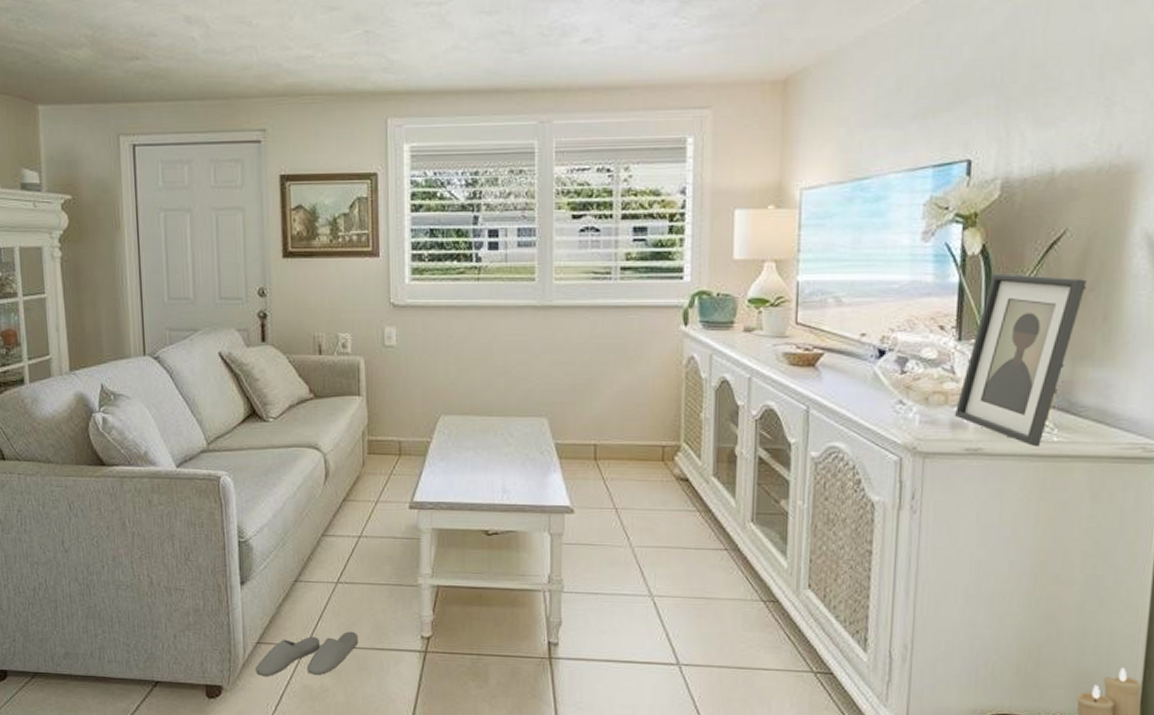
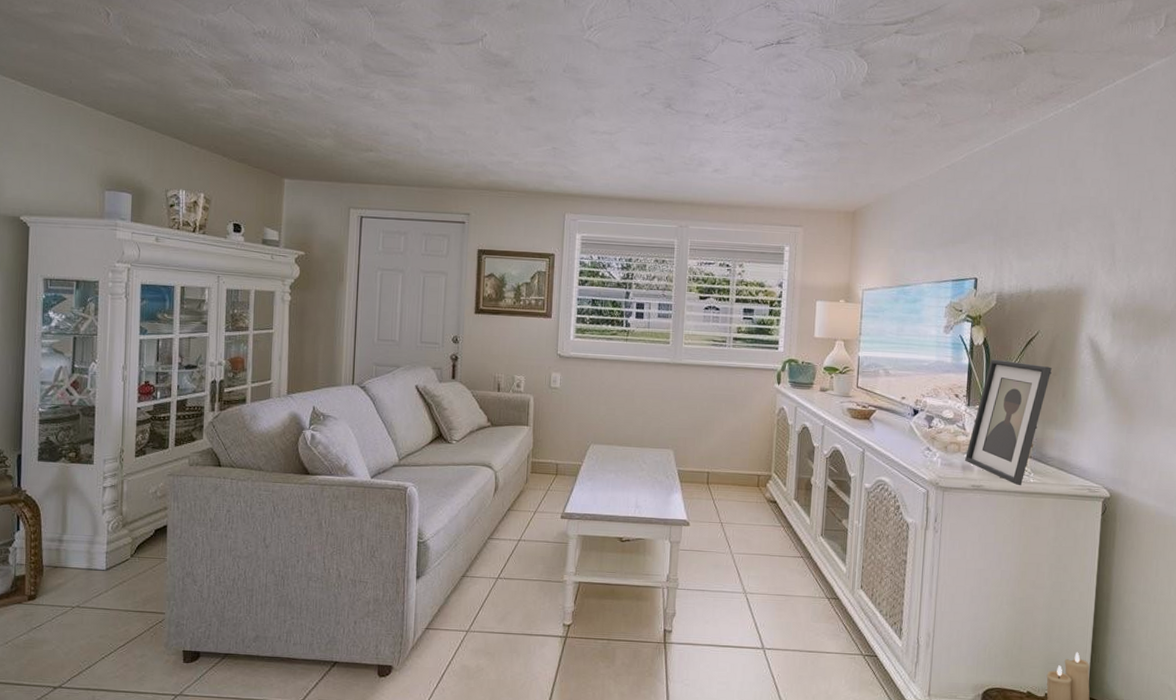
slippers: present [256,631,359,676] -> none [423,619,512,657]

